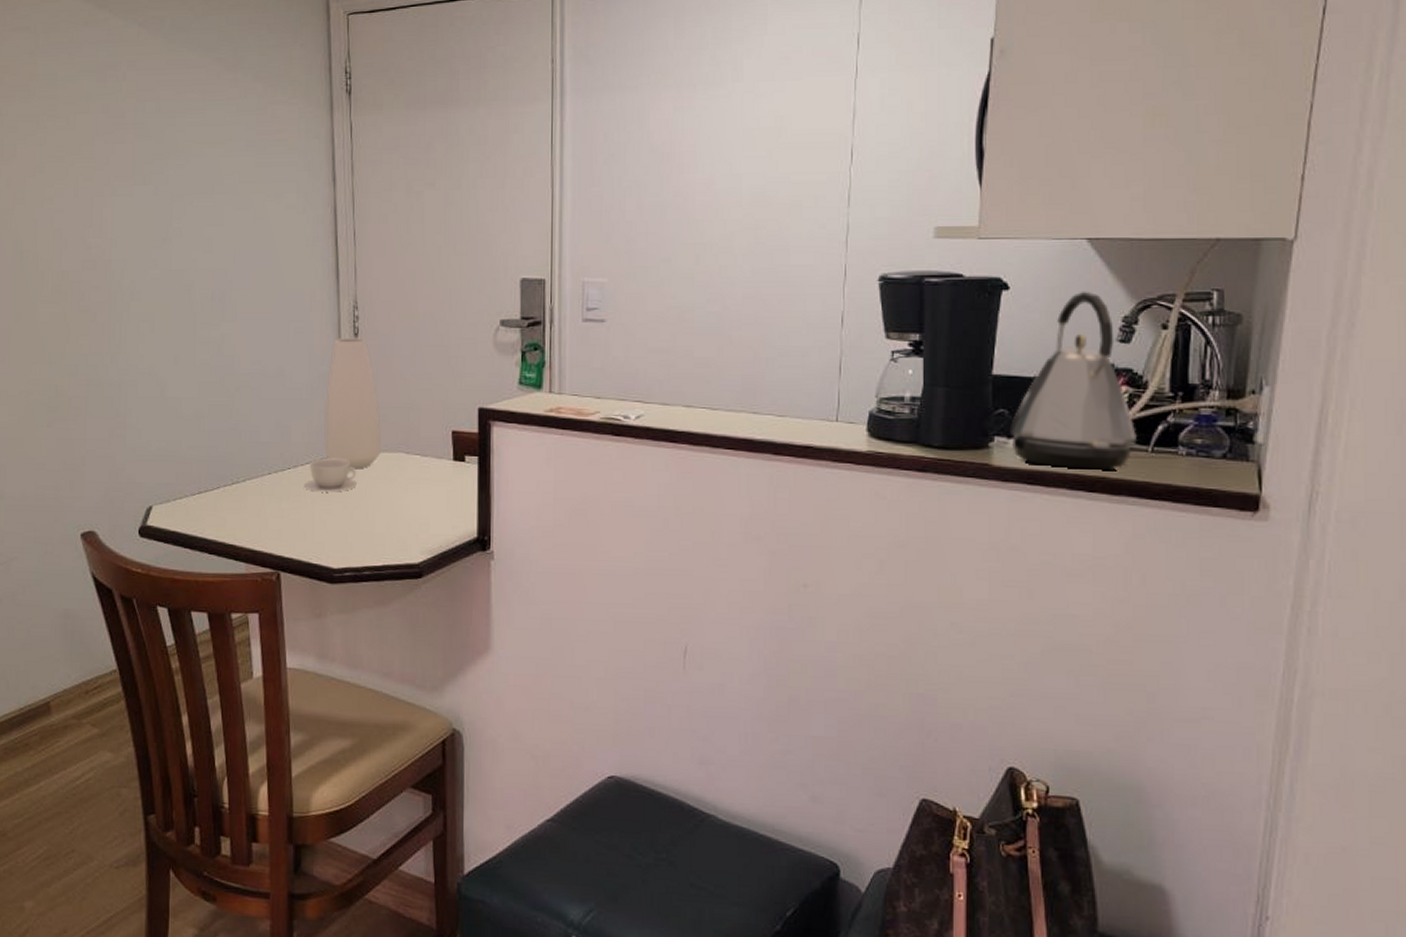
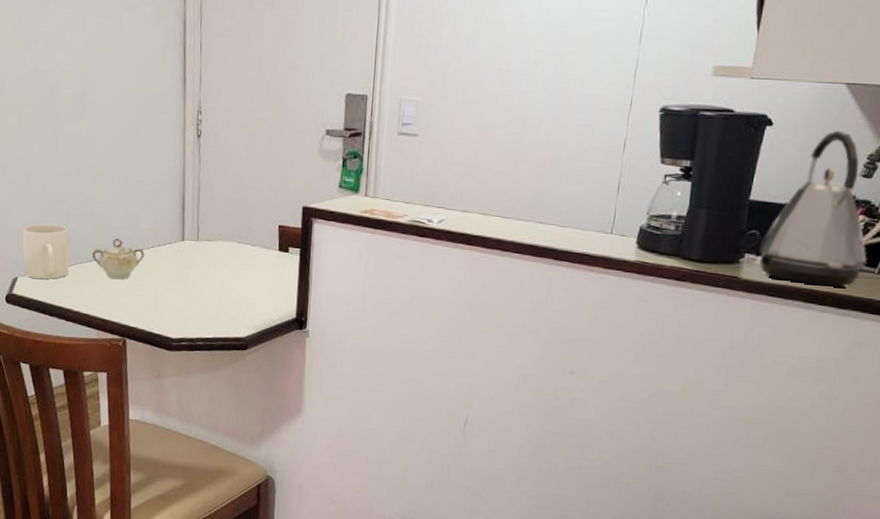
mug: none [157,442,212,506] -> present [22,223,70,279]
sugar bowl: none [238,455,298,503] -> present [92,238,144,280]
teacup: present [303,458,357,492] -> none [148,243,195,273]
vase: present [324,337,381,469] -> none [168,138,217,254]

